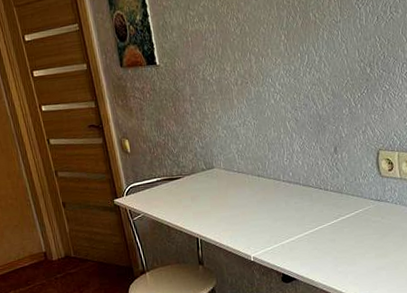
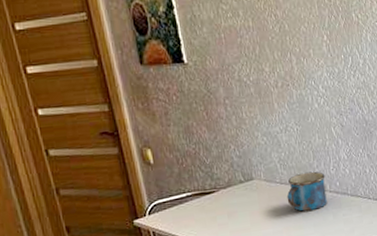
mug: none [243,162,280,198] -> present [286,171,327,211]

